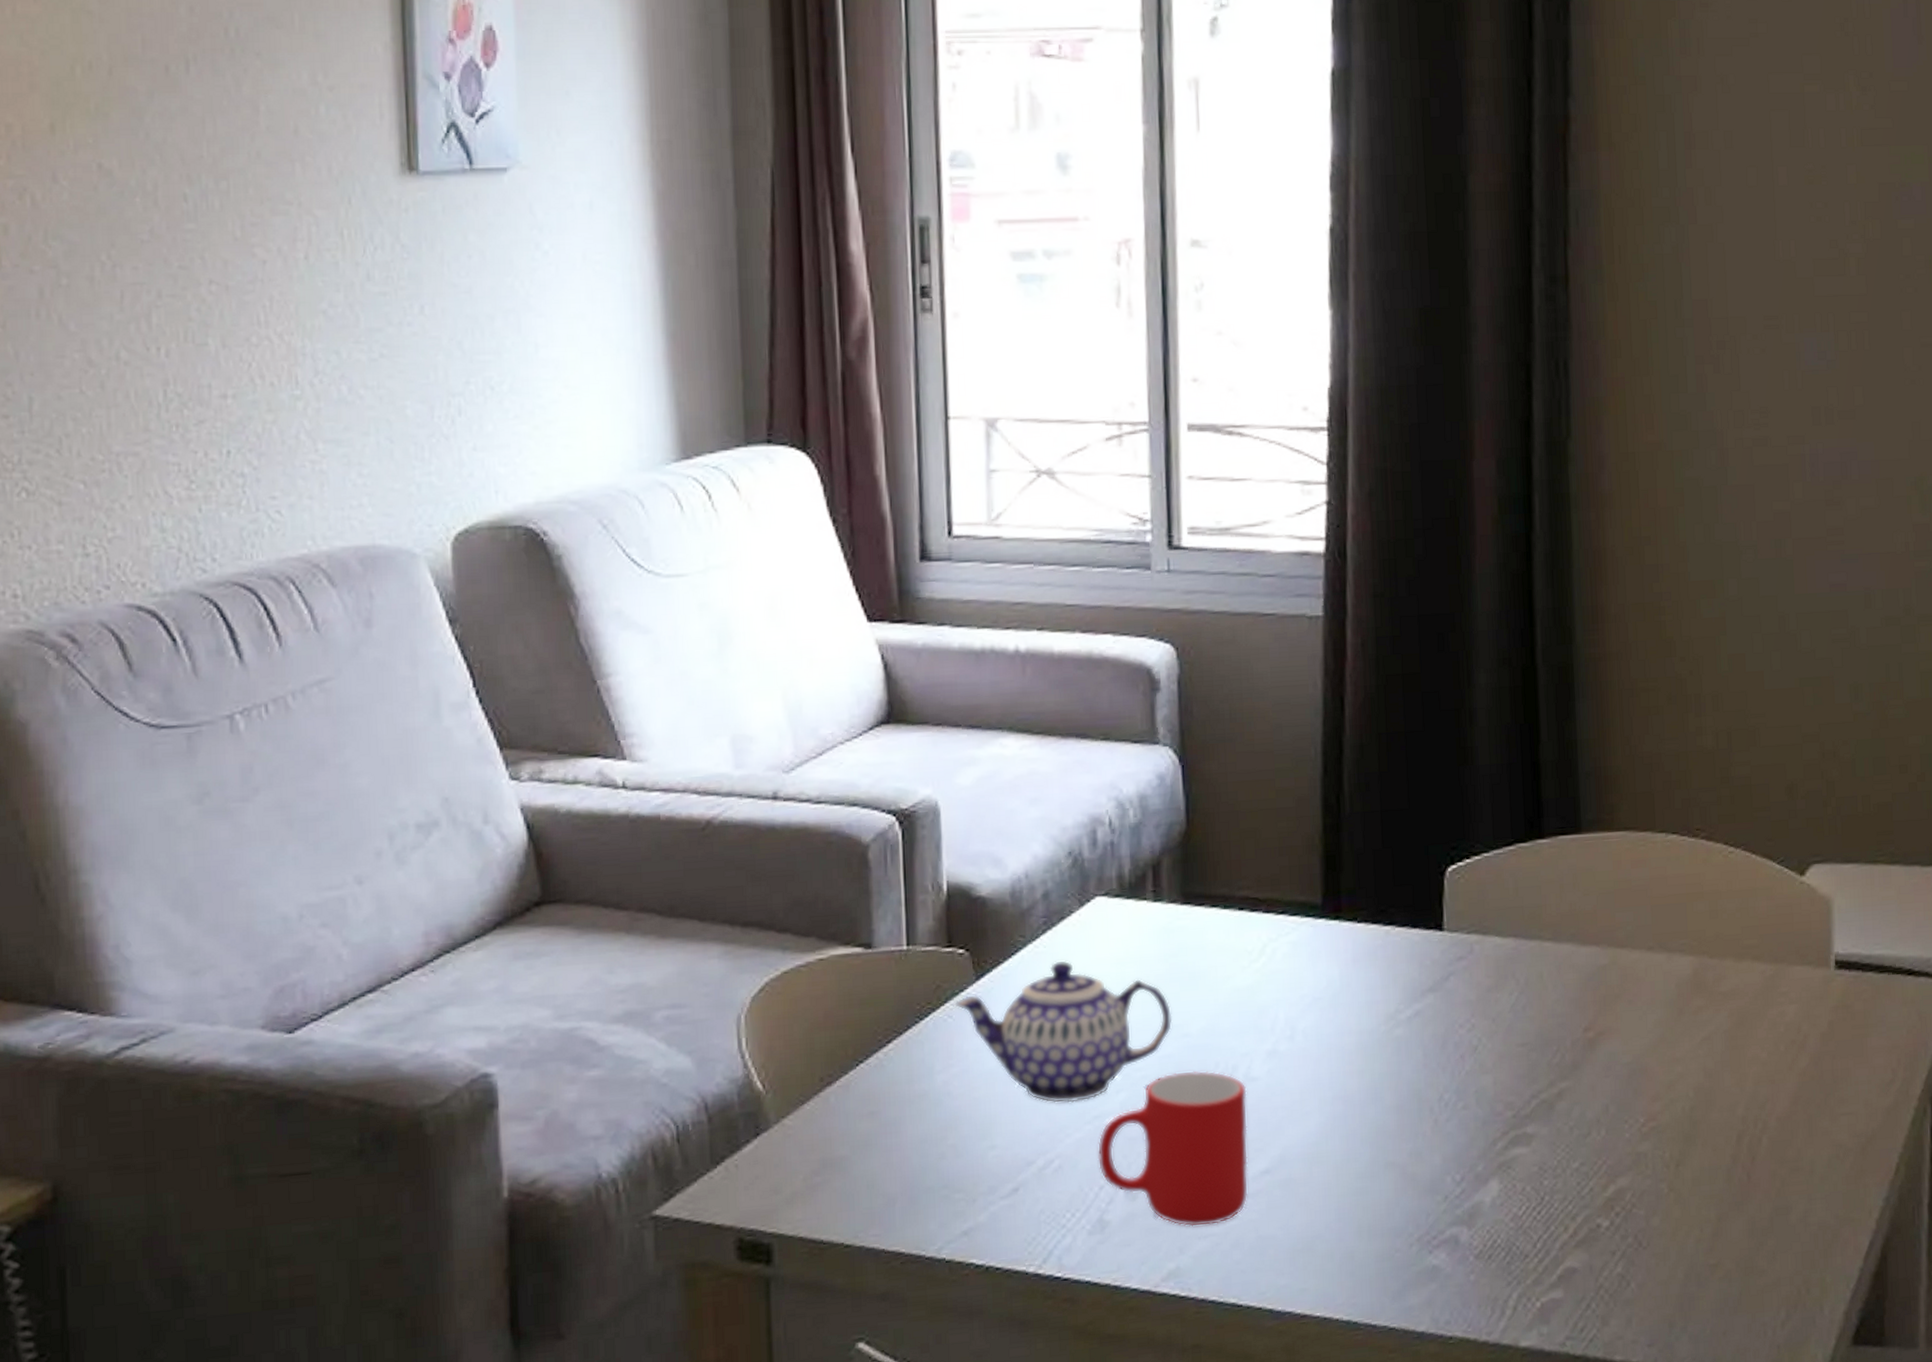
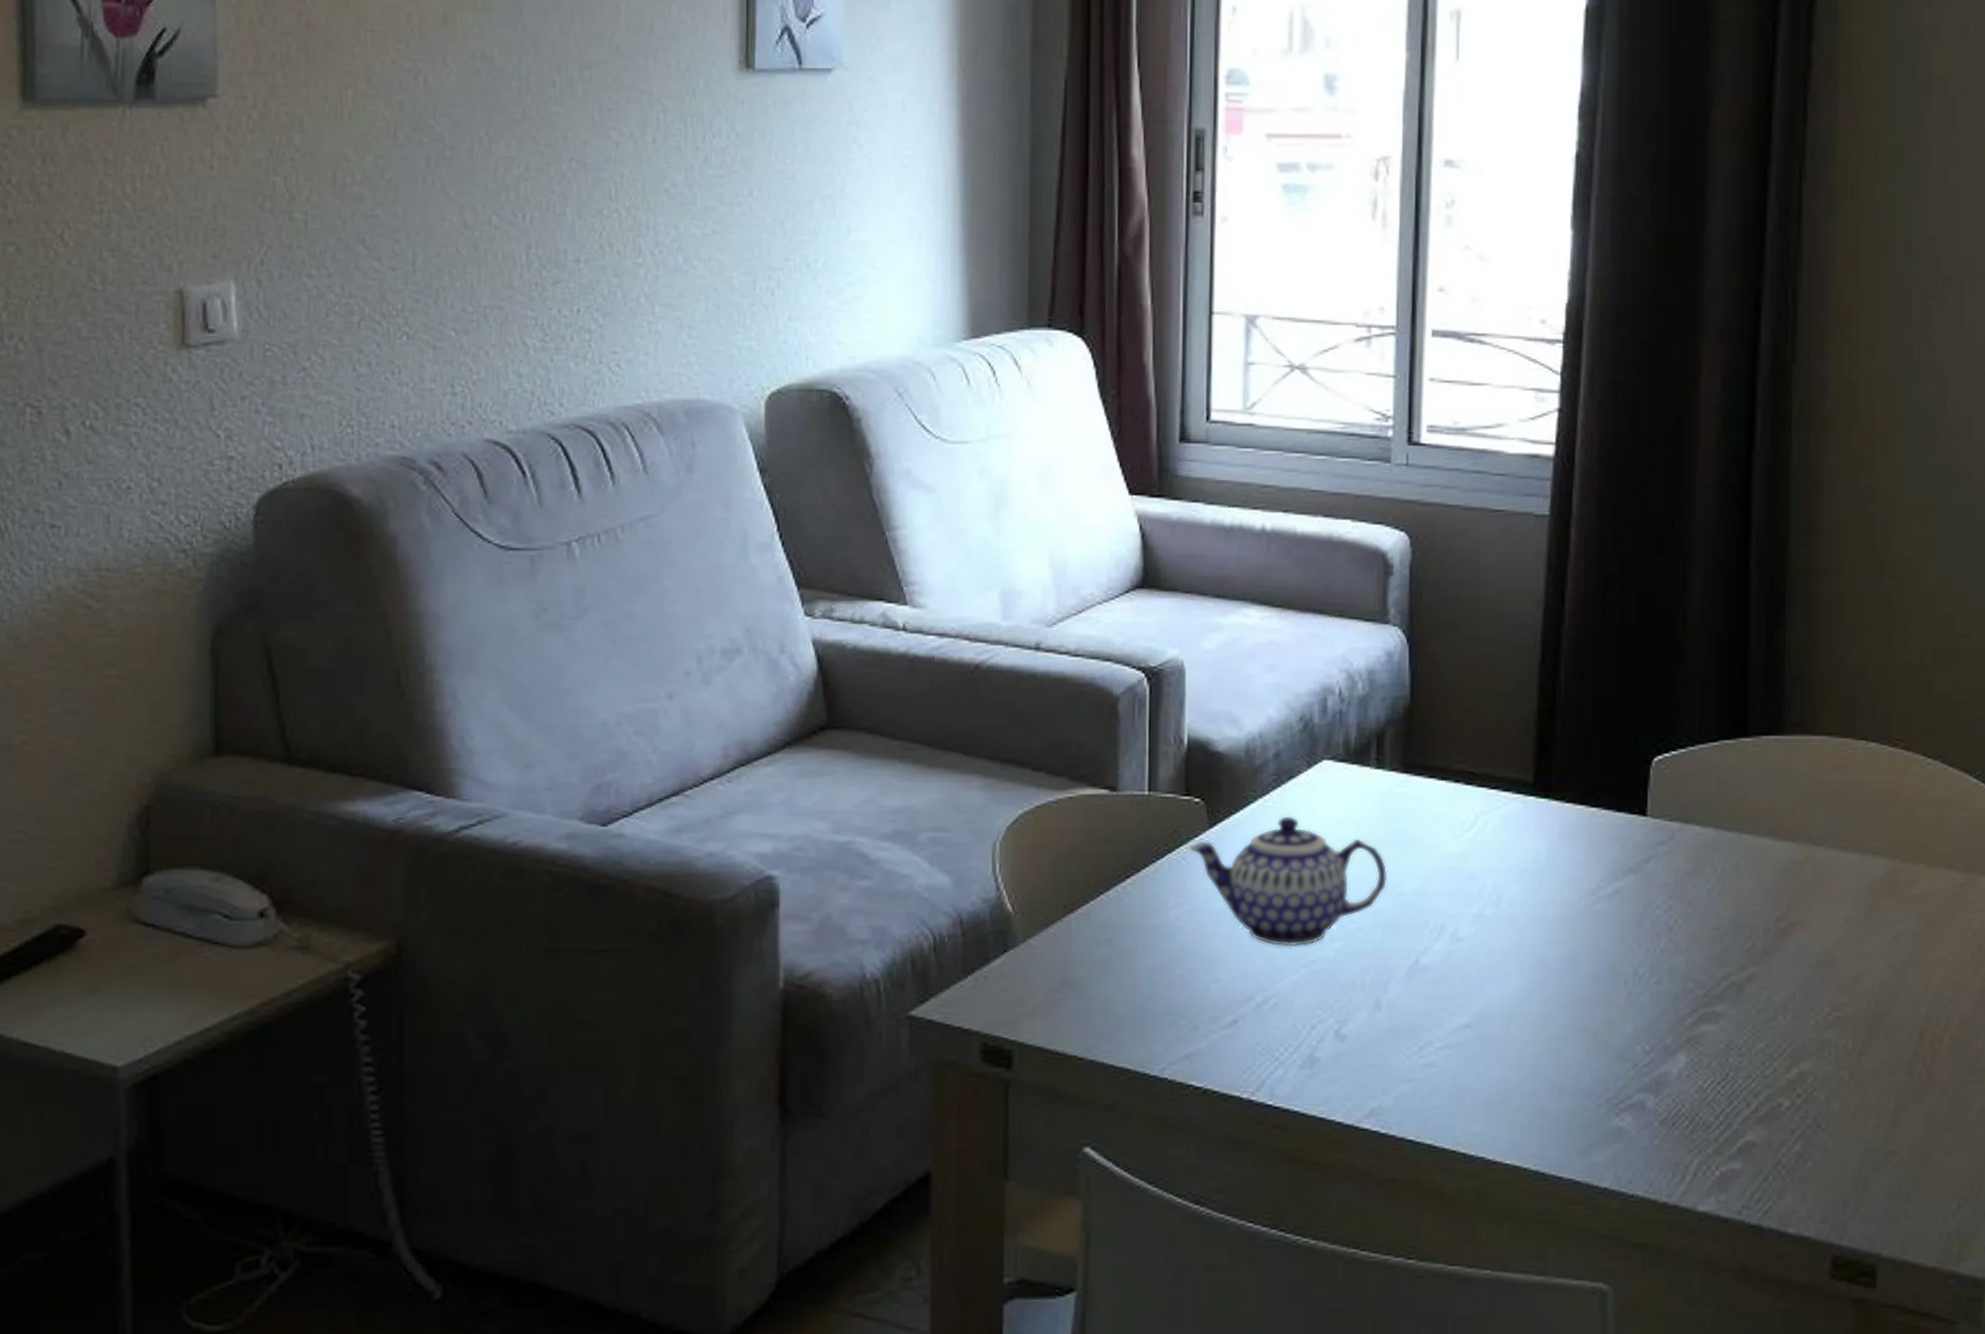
cup: present [1097,1070,1249,1227] -> none [1311,927,1453,1071]

